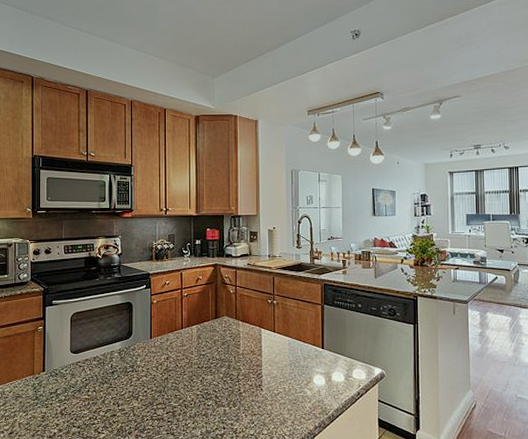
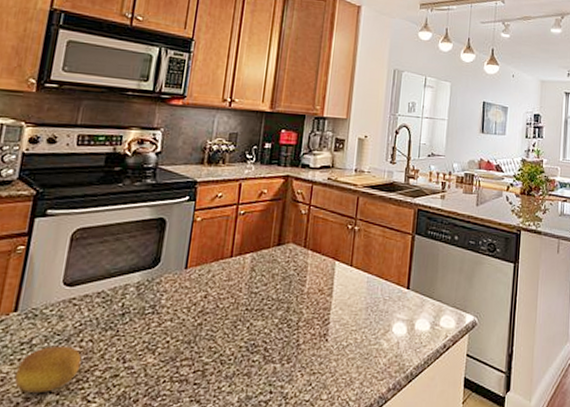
fruit: none [50,394,90,426] -> present [14,345,82,392]

